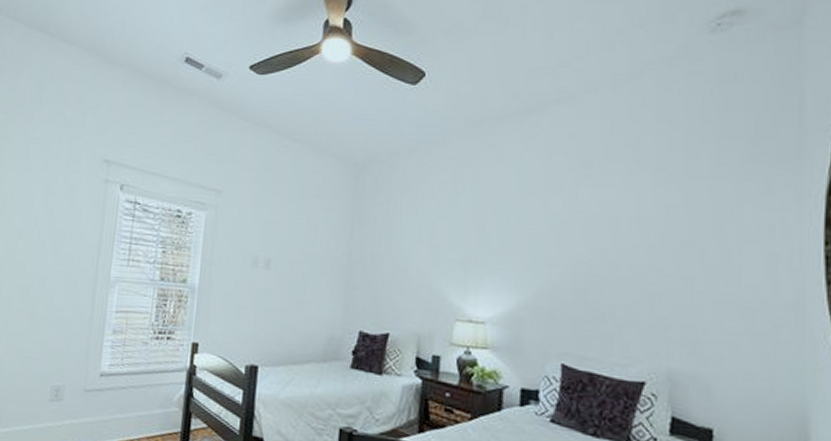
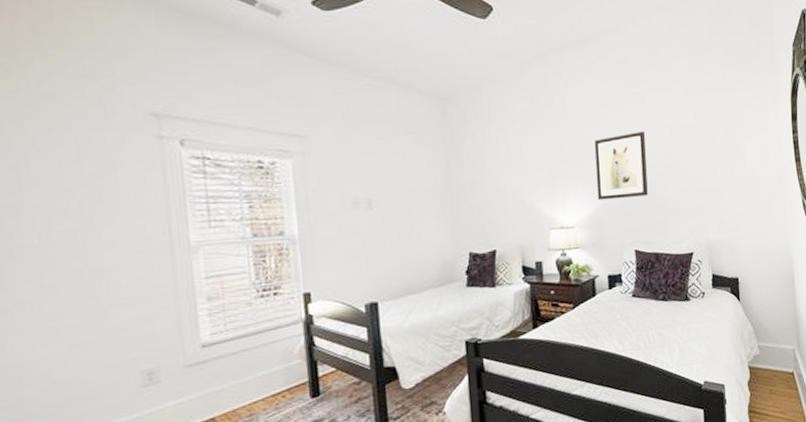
wall art: none [519,219,593,300] -> present [594,130,648,200]

